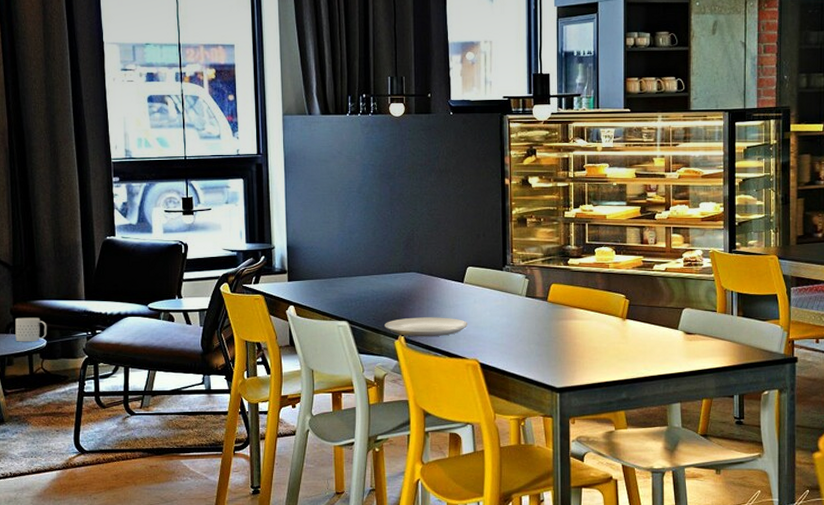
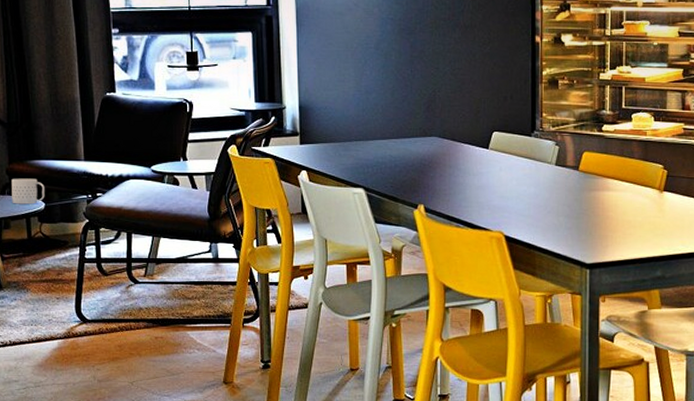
plate: present [385,317,468,337] -> none [403,185,493,207]

